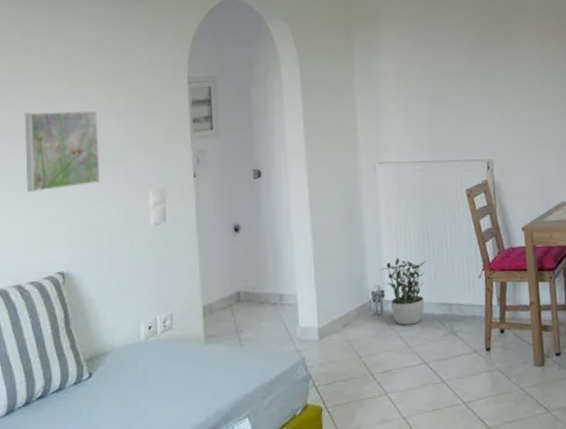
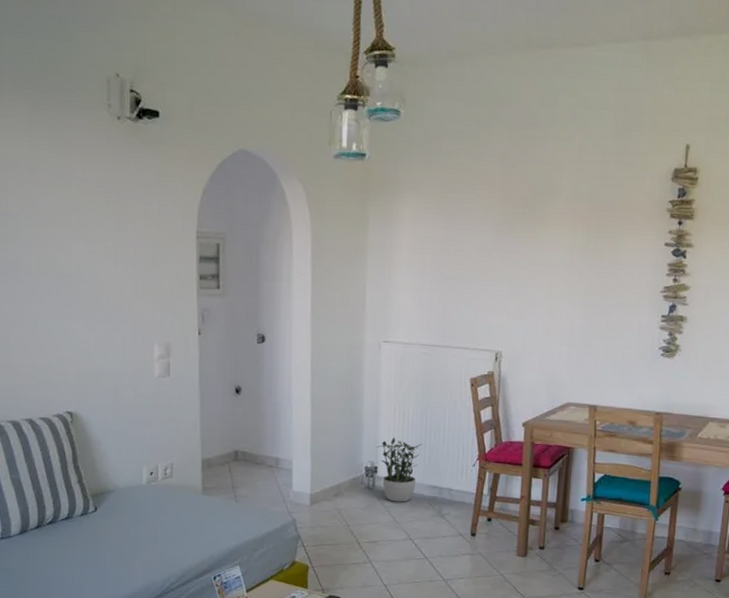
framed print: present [24,109,101,193] -> none [34,251,108,332]

